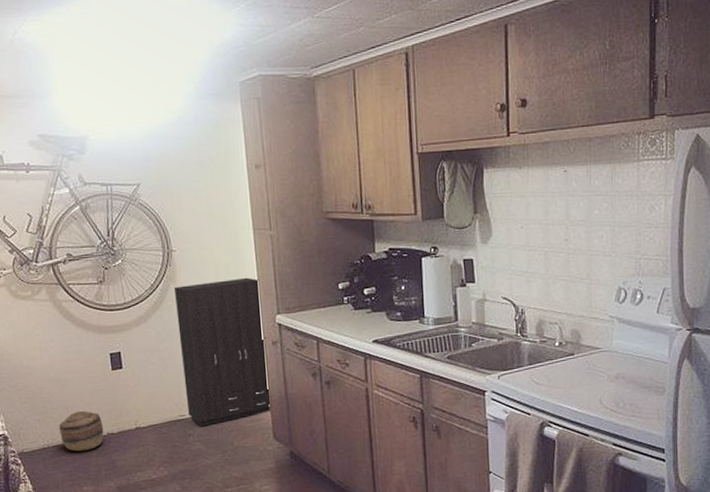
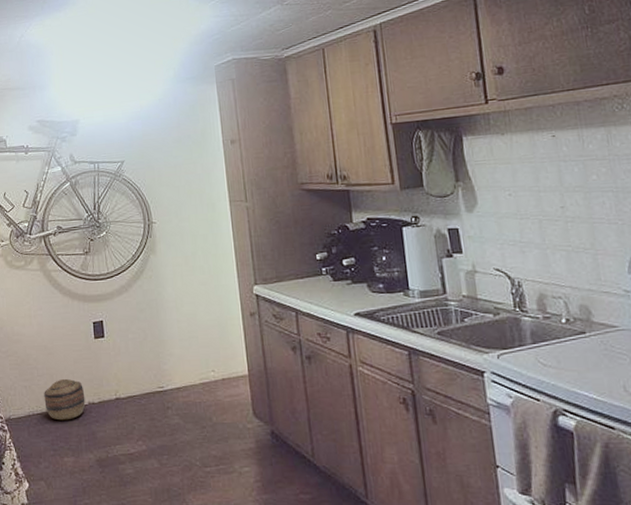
cabinet: present [175,277,272,427] -> none [154,248,251,399]

